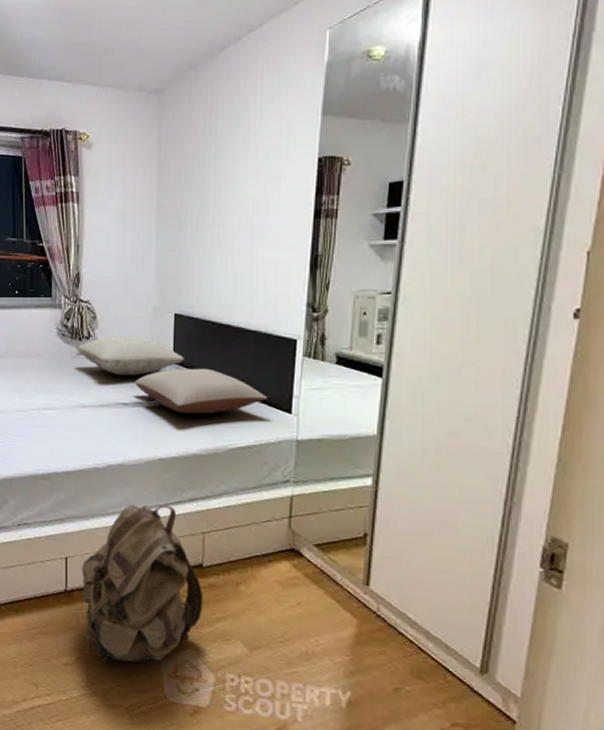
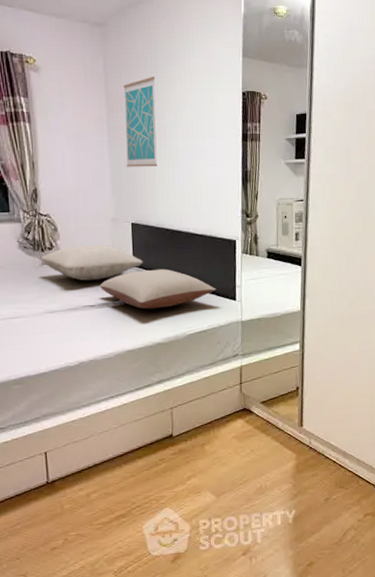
backpack: present [82,503,204,663] -> none [62,390,176,537]
wall art: none [174,146,214,250] -> present [123,77,157,167]

